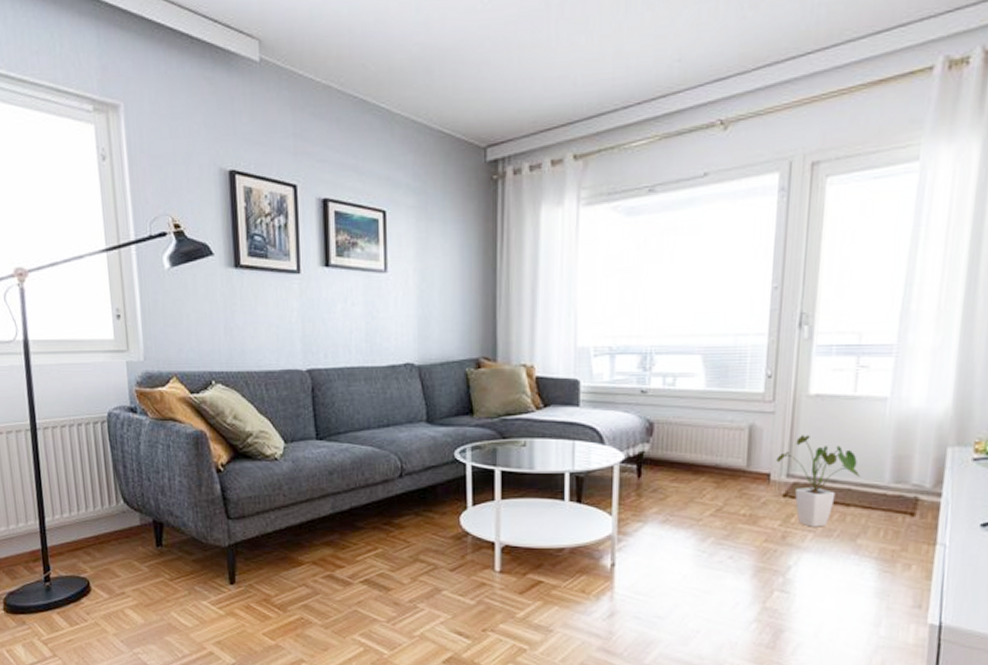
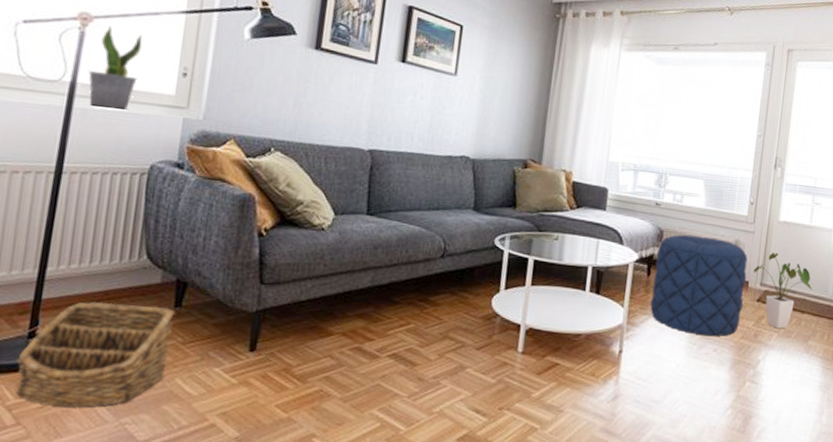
potted plant: none [36,277,79,361] -> present [89,25,143,110]
basket: none [41,546,162,641] -> present [15,301,175,408]
pouf: none [644,424,768,542] -> present [650,234,748,336]

